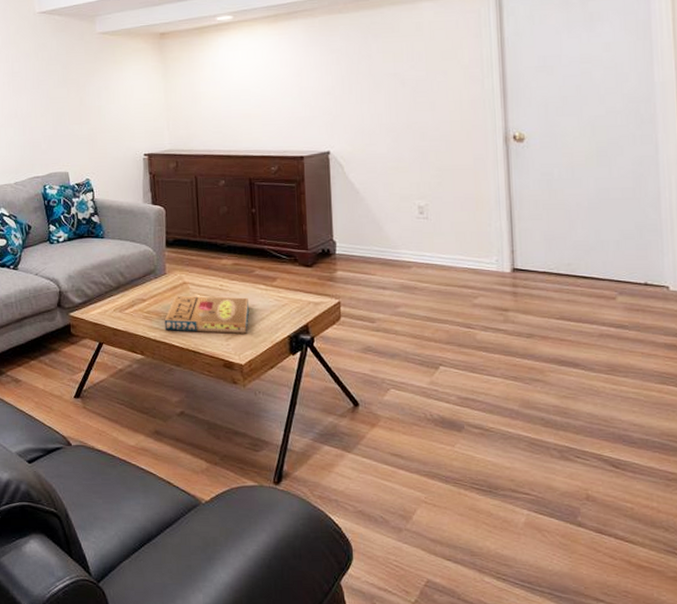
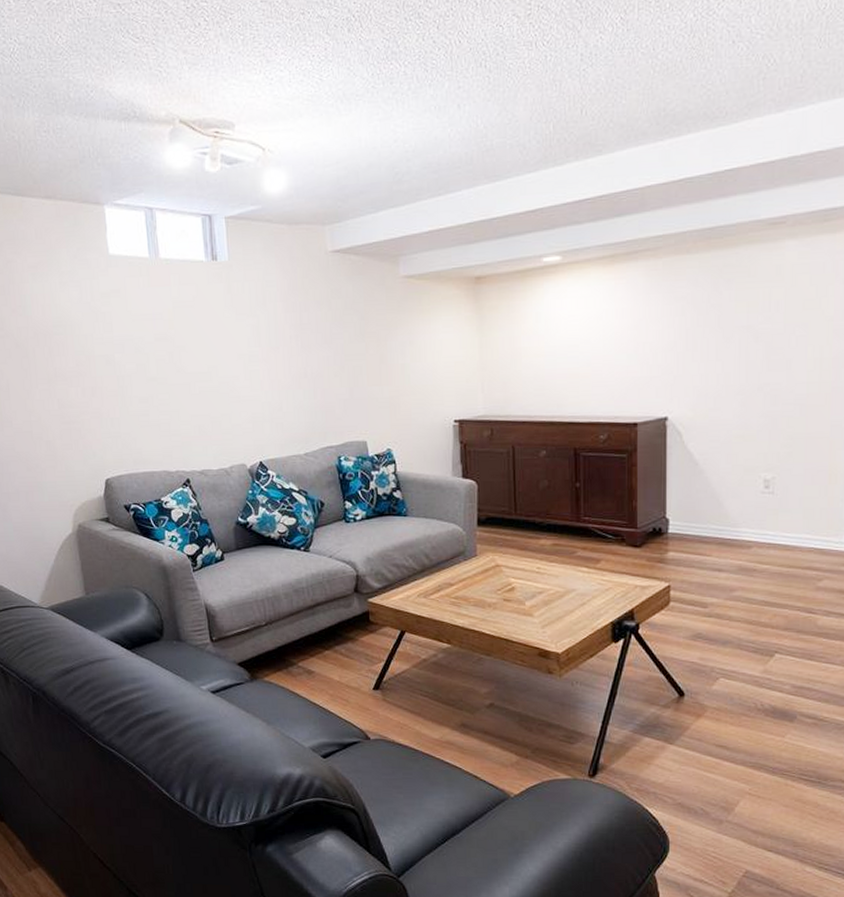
pizza box: present [164,295,249,334] -> none [474,579,568,620]

